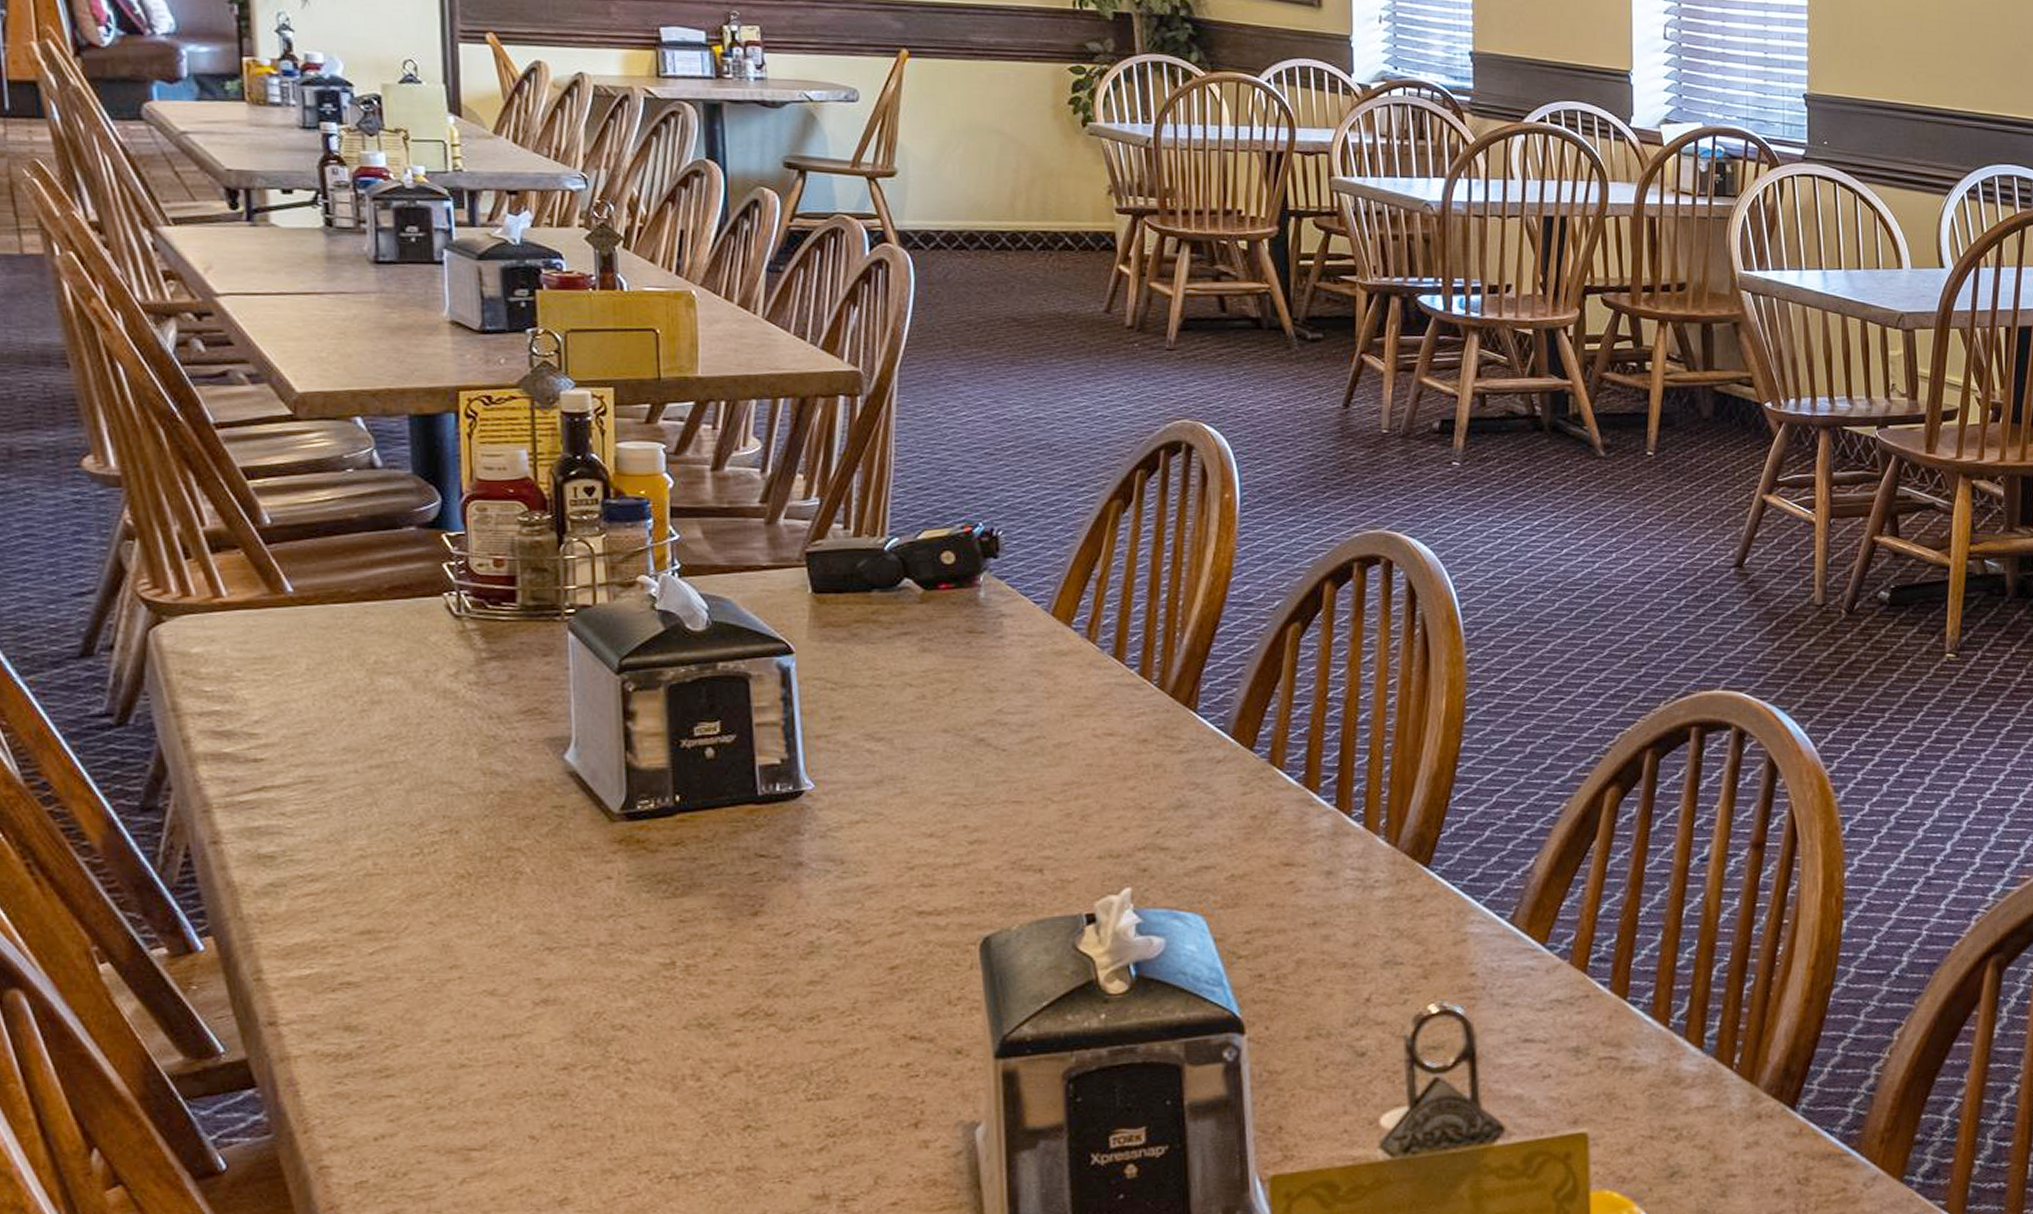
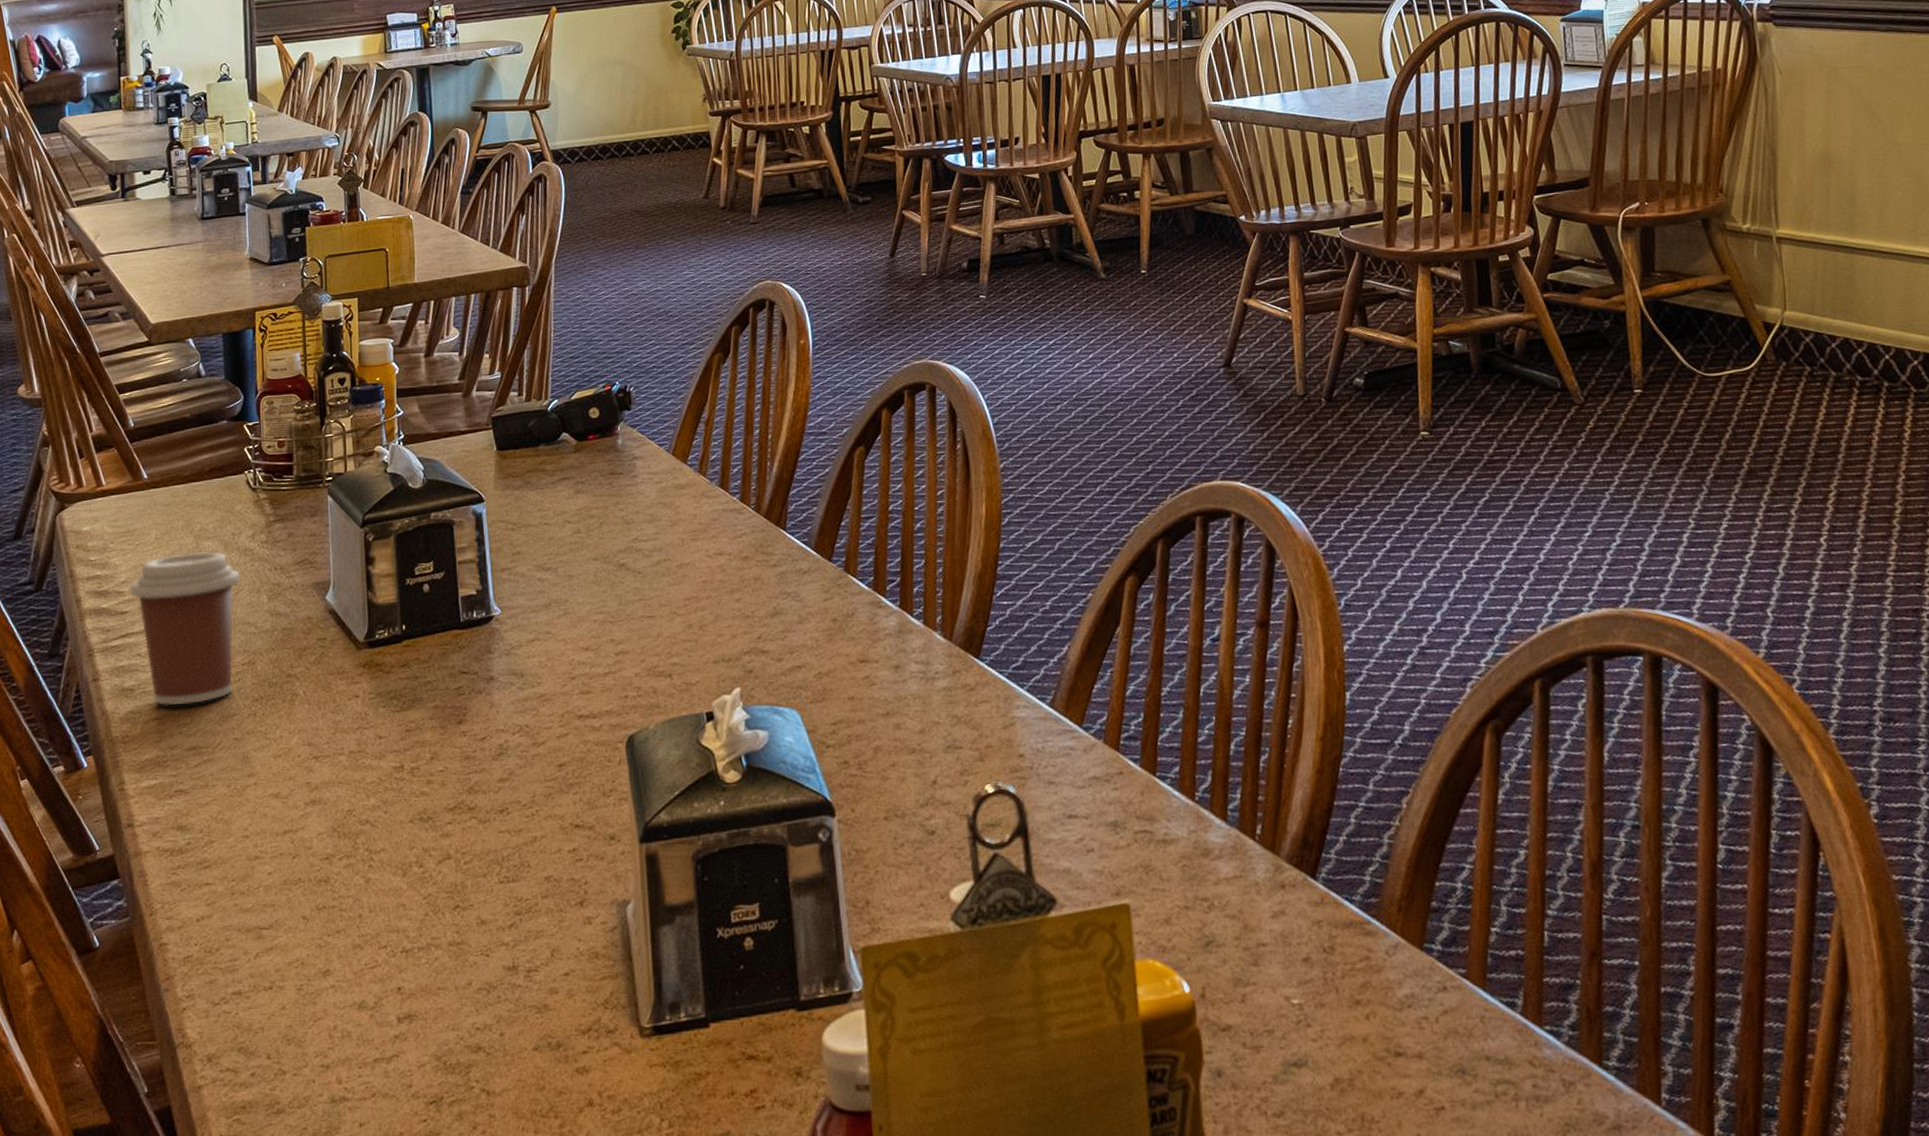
coffee cup: none [267,691,437,879] -> present [130,552,240,706]

